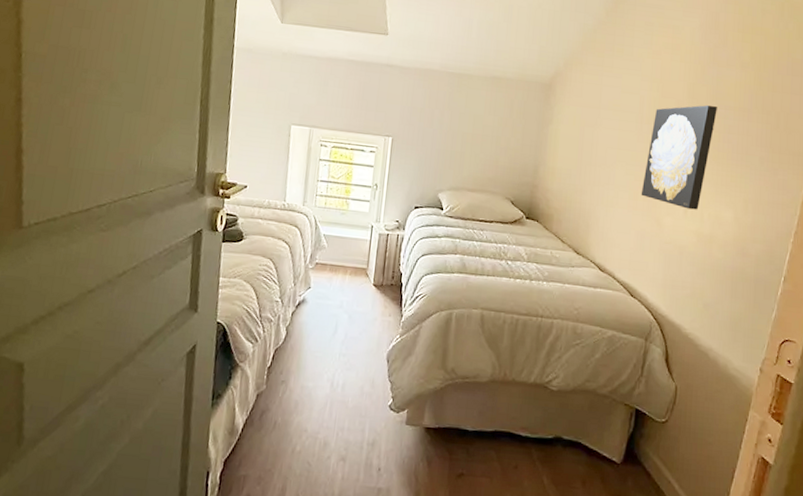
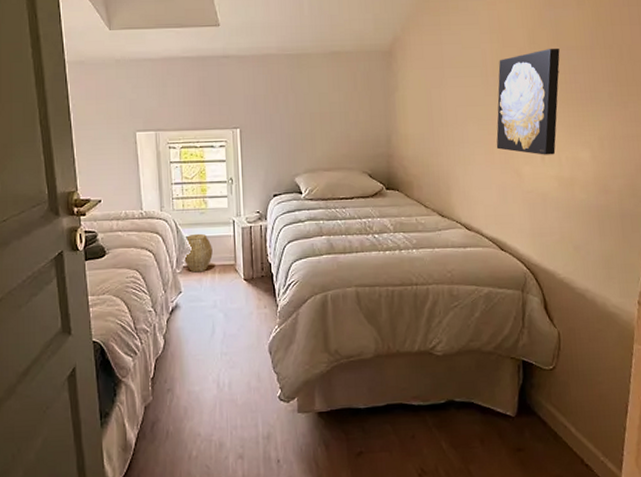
woven basket: none [317,232,348,271] -> present [183,233,213,273]

